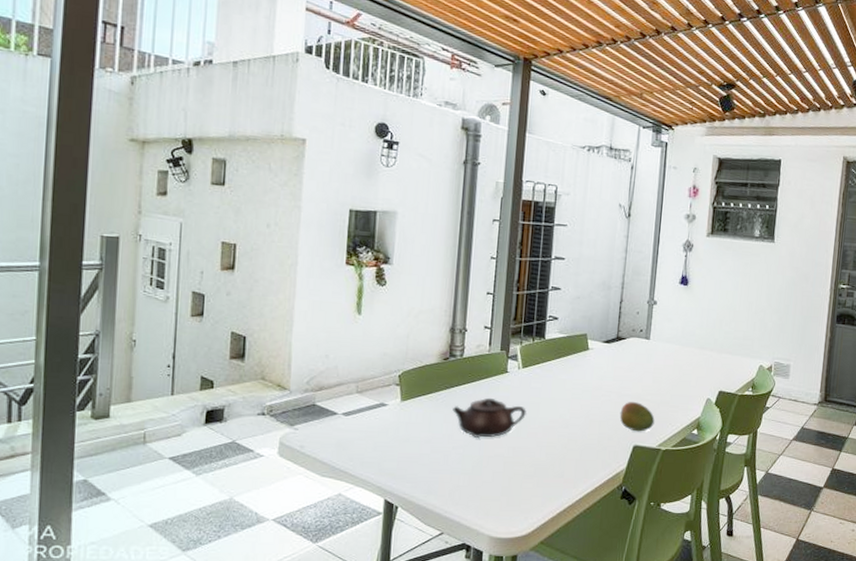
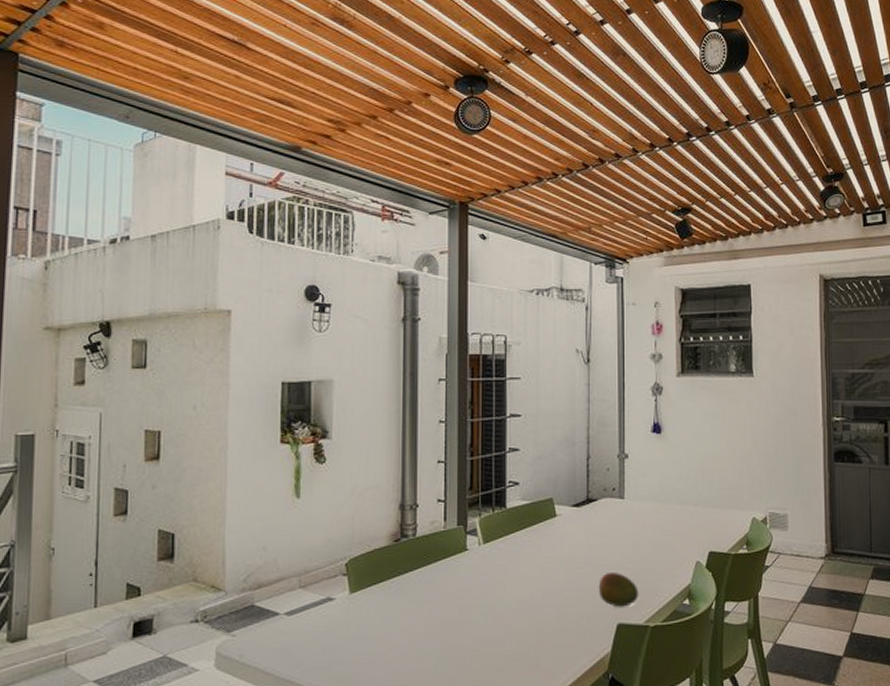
teapot: present [453,397,526,439] -> none [408,581,492,630]

